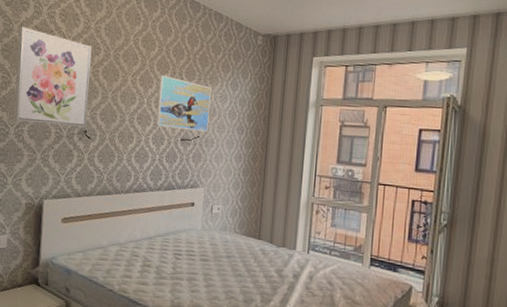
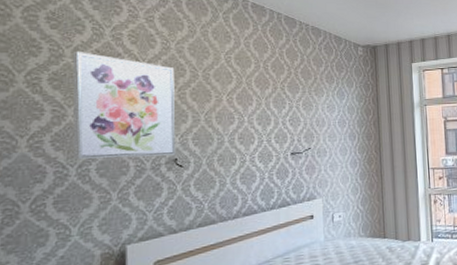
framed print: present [155,75,211,132] -> none [259,91,319,144]

